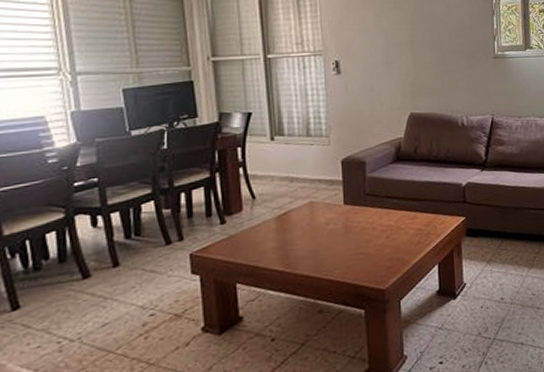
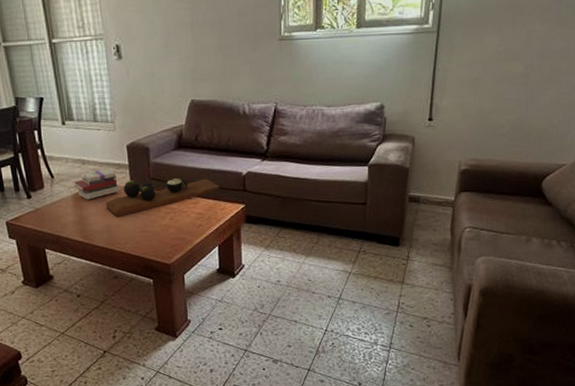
books: none [278,185,331,222] -> present [73,168,120,200]
decorative tray: none [314,191,440,239] -> present [105,177,221,217]

